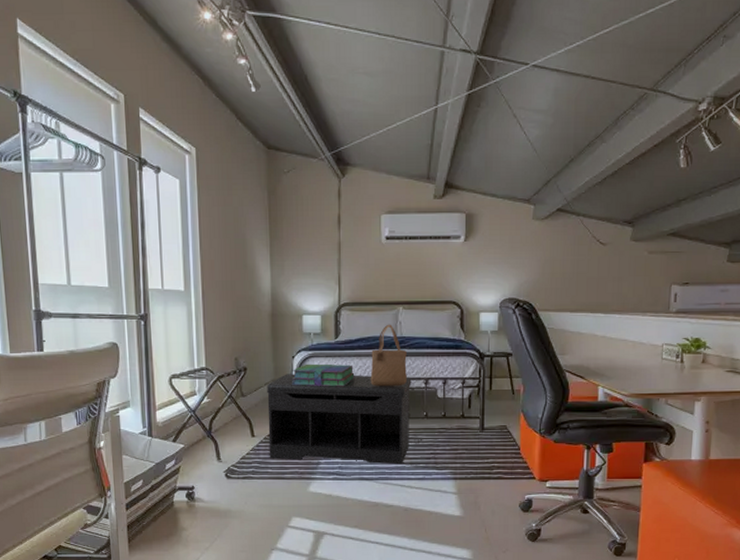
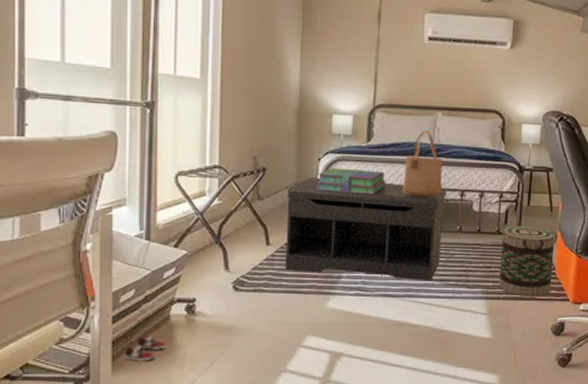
sneaker: none [138,520,173,544] -> present [124,336,167,363]
basket: none [466,409,521,476] -> present [499,226,558,297]

